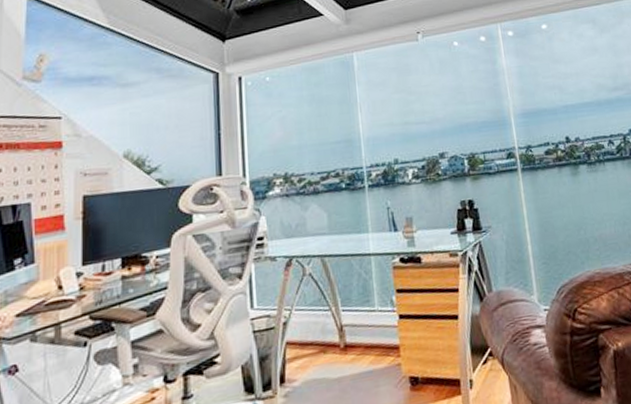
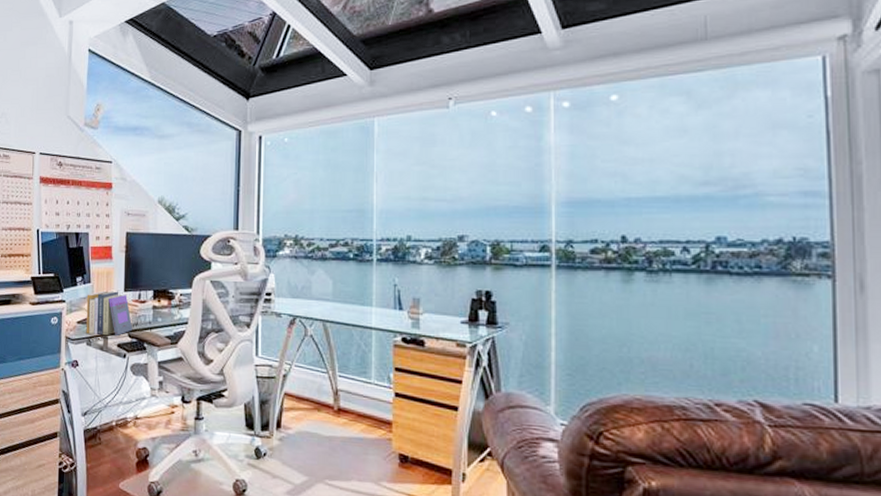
books: none [29,267,96,328] -> present [86,290,133,337]

